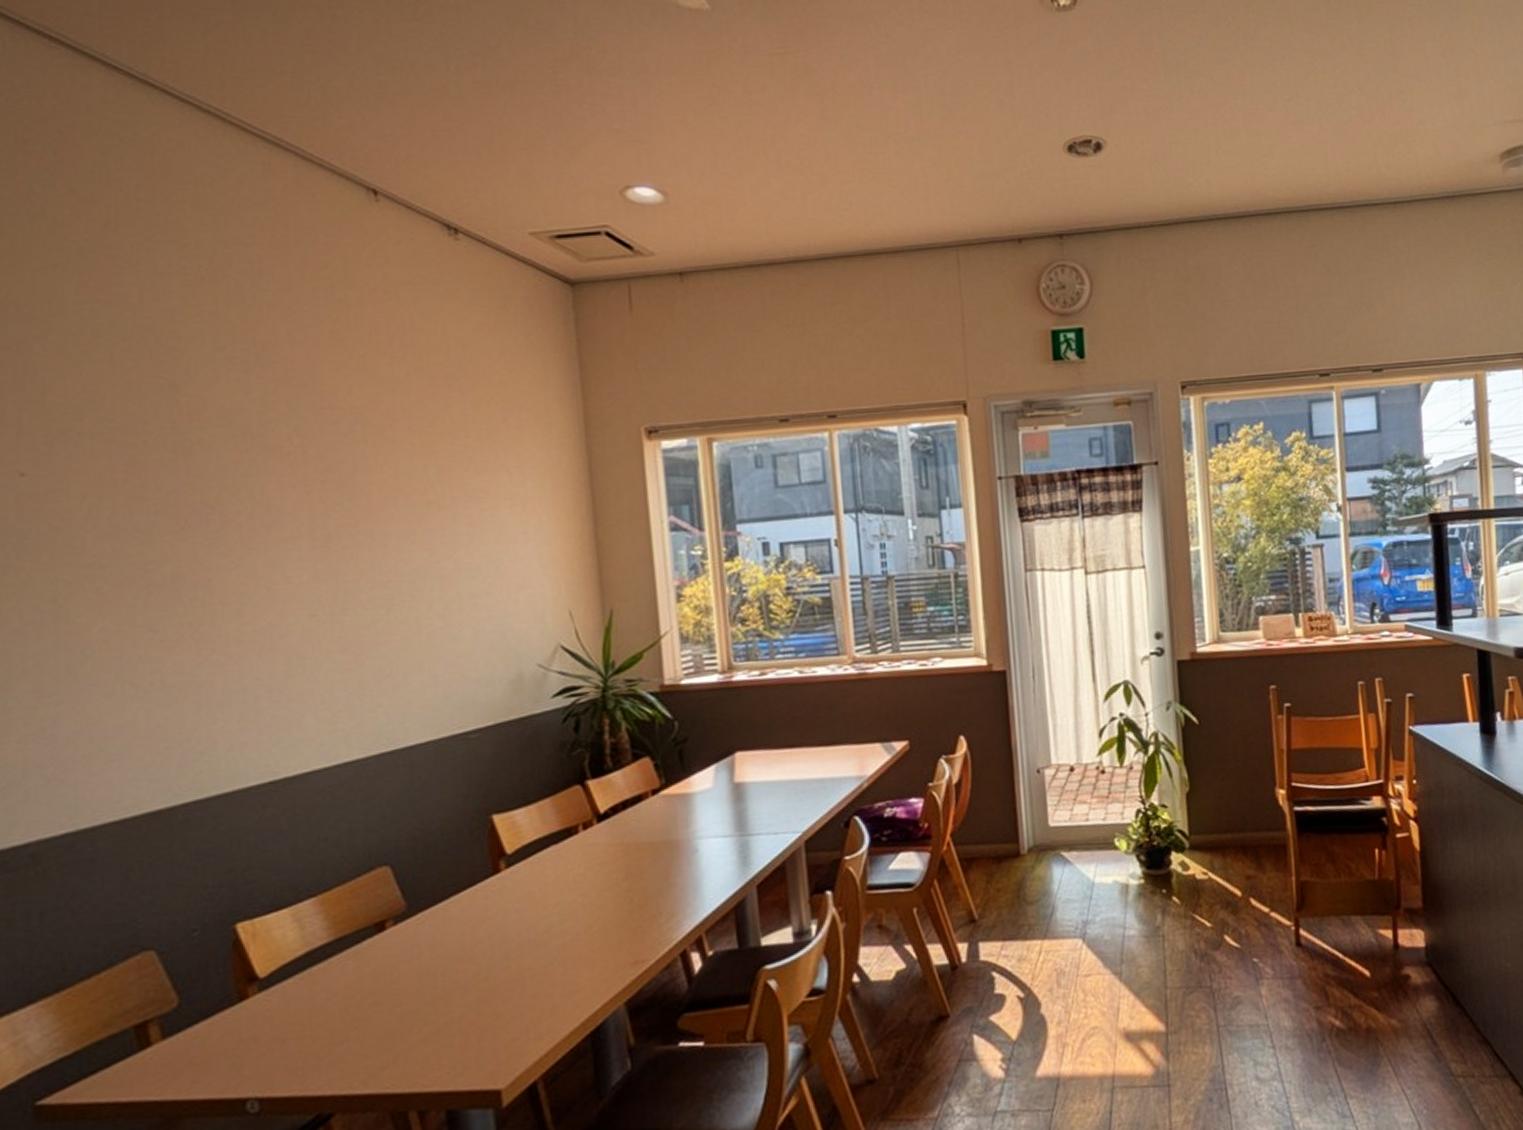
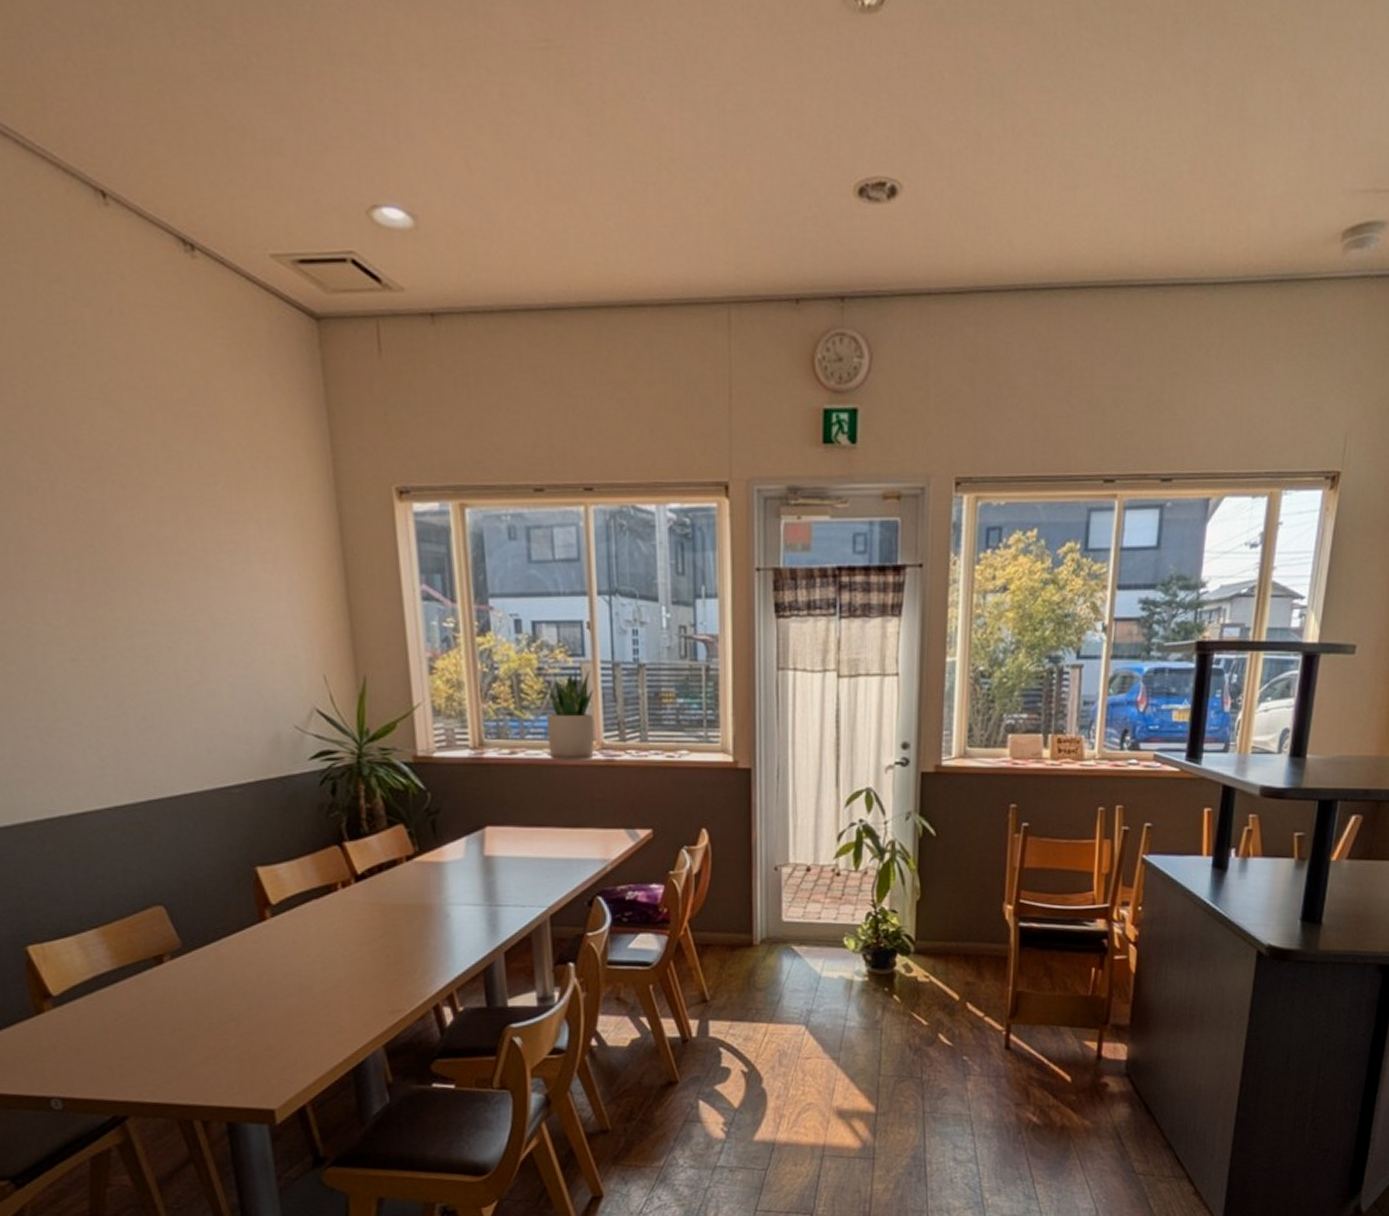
planter: none [796,585,846,679] -> present [547,668,595,761]

